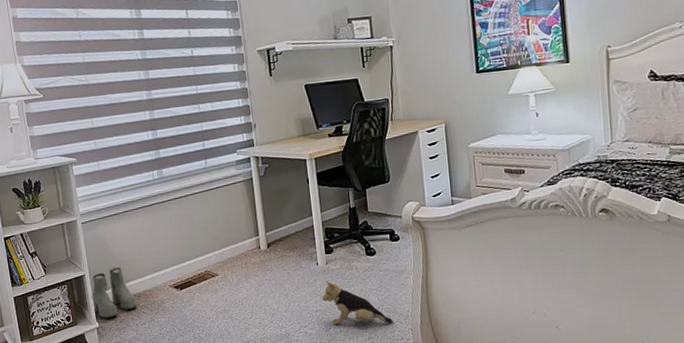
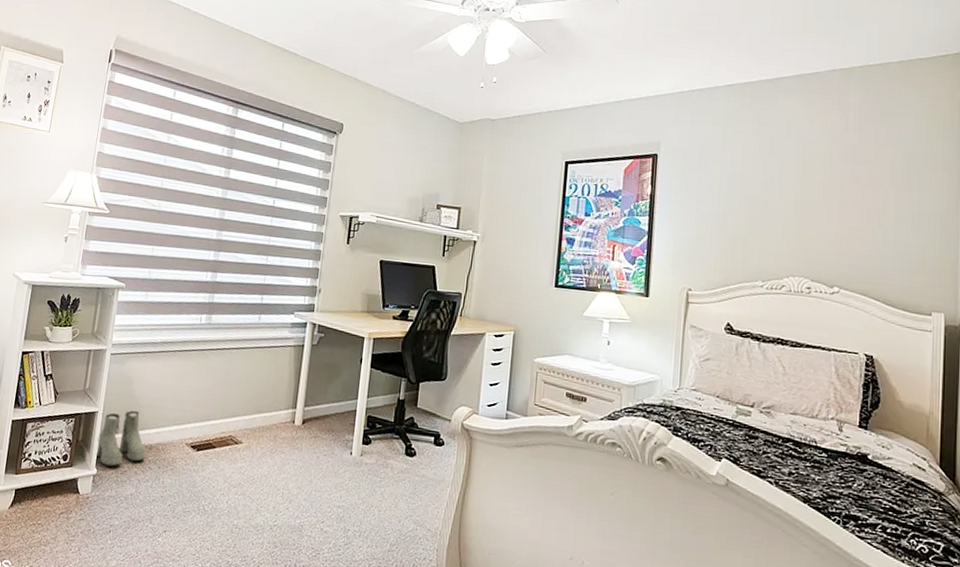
plush toy: present [322,280,393,324] -> none [347,474,419,539]

